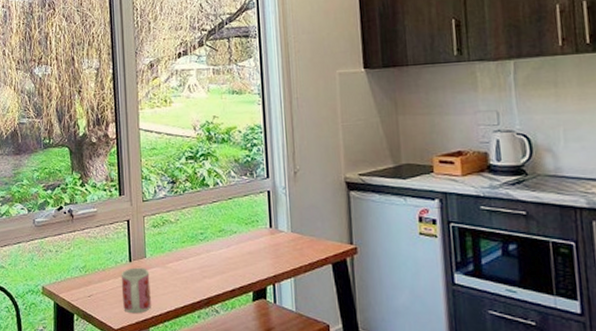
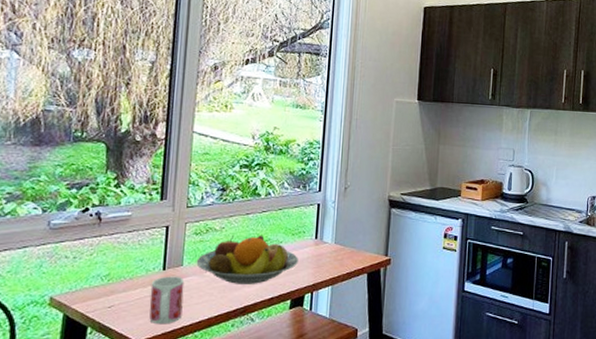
fruit bowl: none [157,225,255,275] -> present [196,235,298,284]

